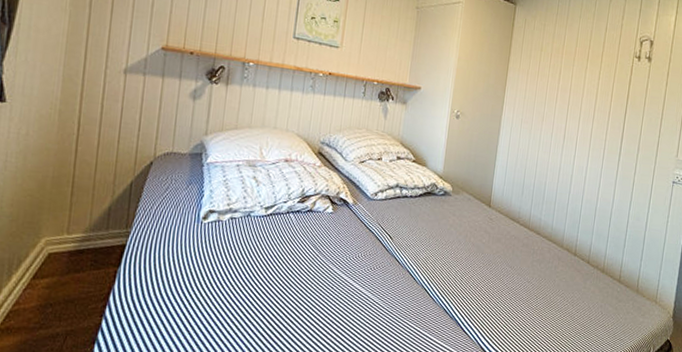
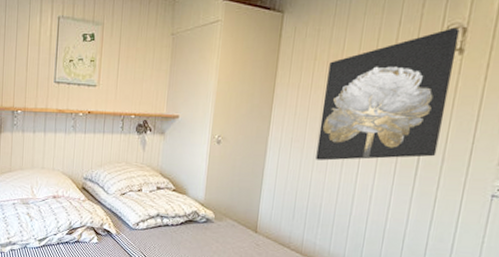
wall art: none [541,39,648,146] -> present [316,27,460,161]

